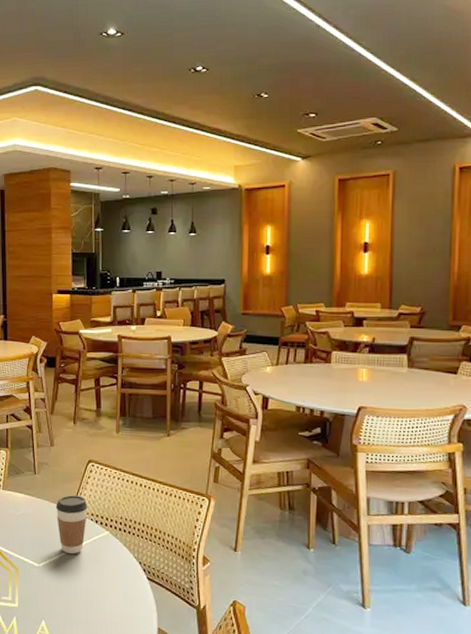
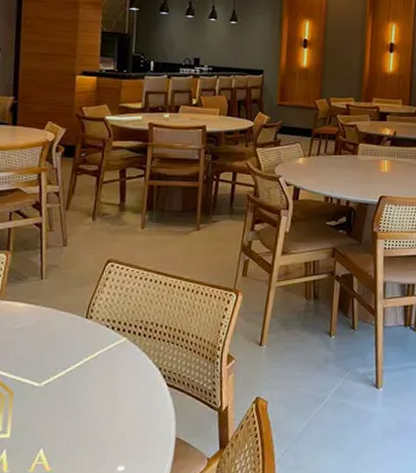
coffee cup: present [55,495,88,555] -> none [65,301,104,368]

